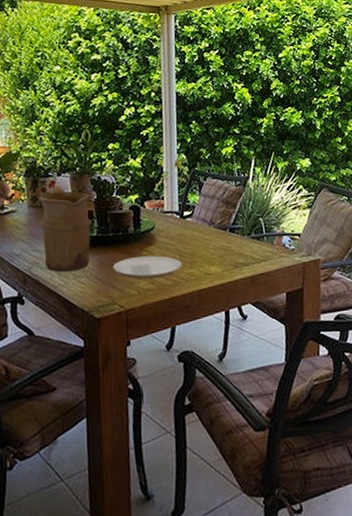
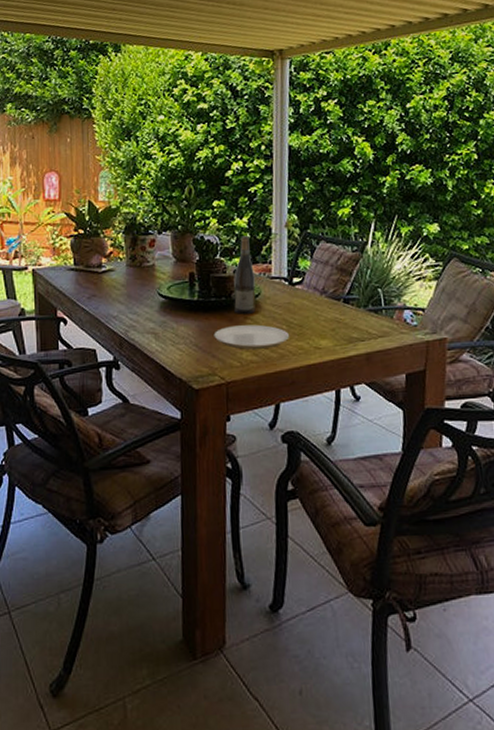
pitcher: present [39,186,93,272] -> none [137,245,194,338]
wine bottle: none [130,174,151,247] -> present [233,235,256,314]

